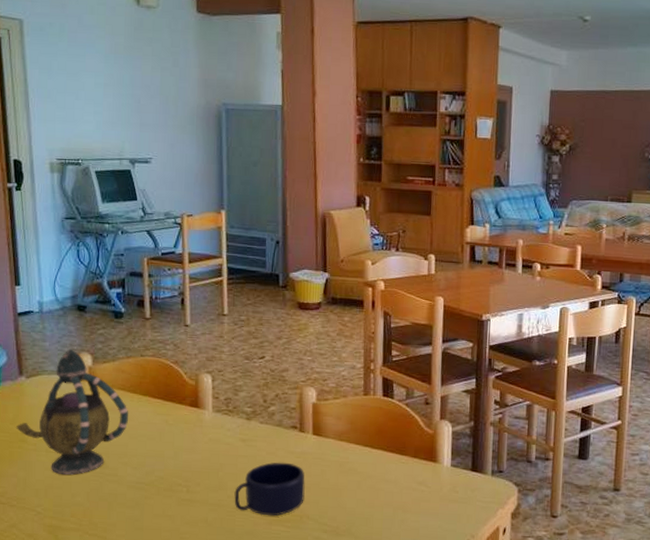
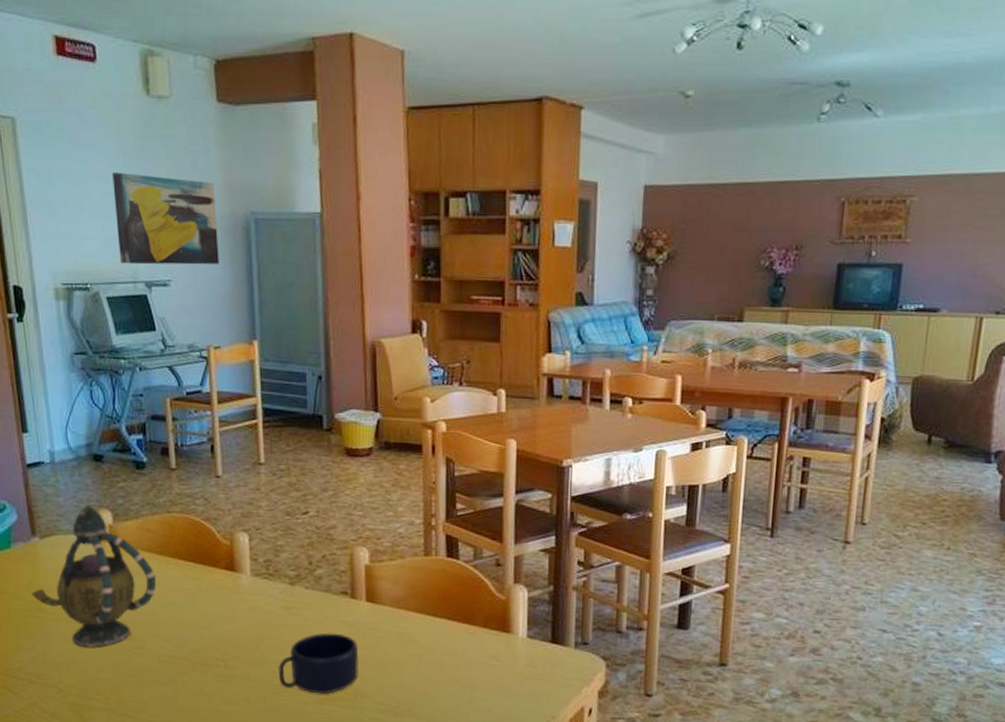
wall art: none [104,67,195,146] -> present [112,172,219,265]

